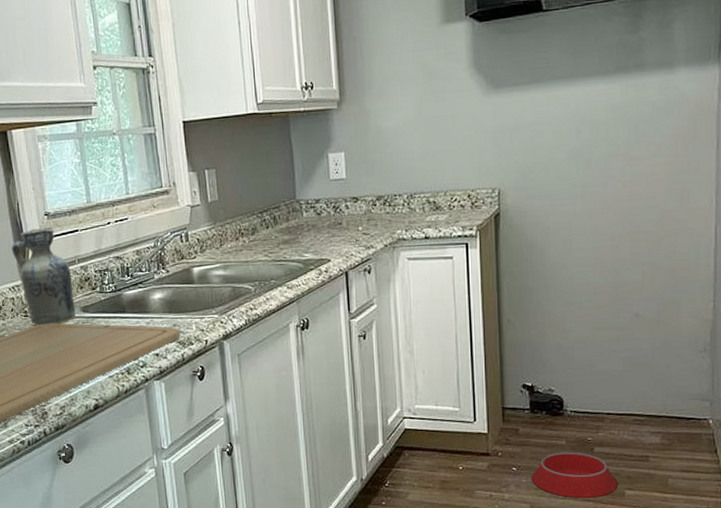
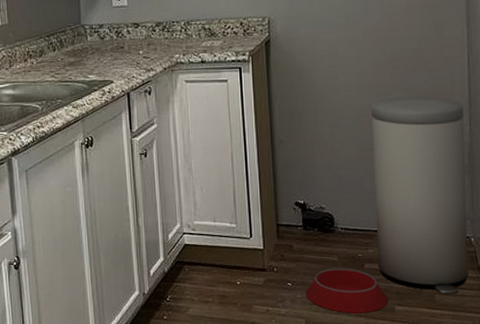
pedal bin: none [607,271,707,478] -> present [371,96,469,295]

